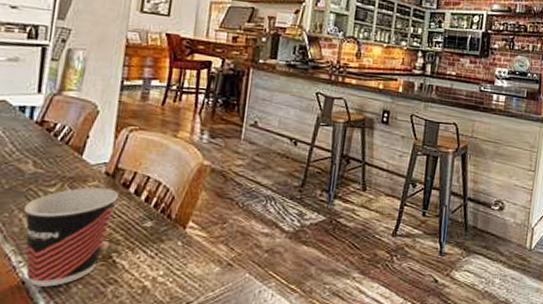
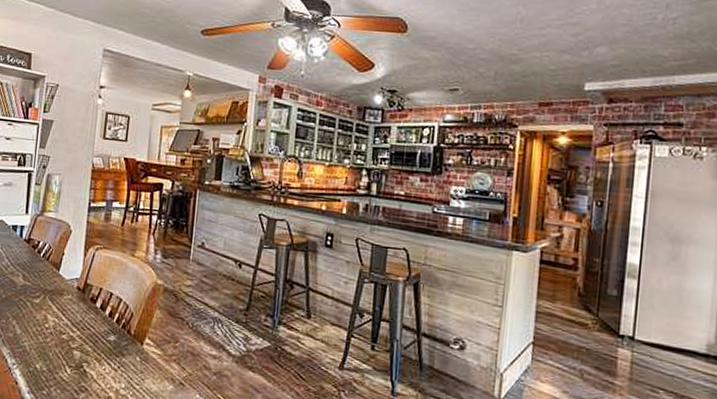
cup: present [23,187,118,287] -> none [16,300,87,389]

